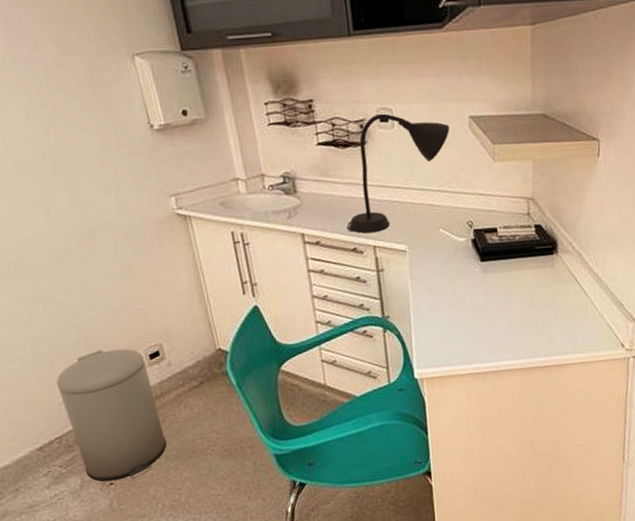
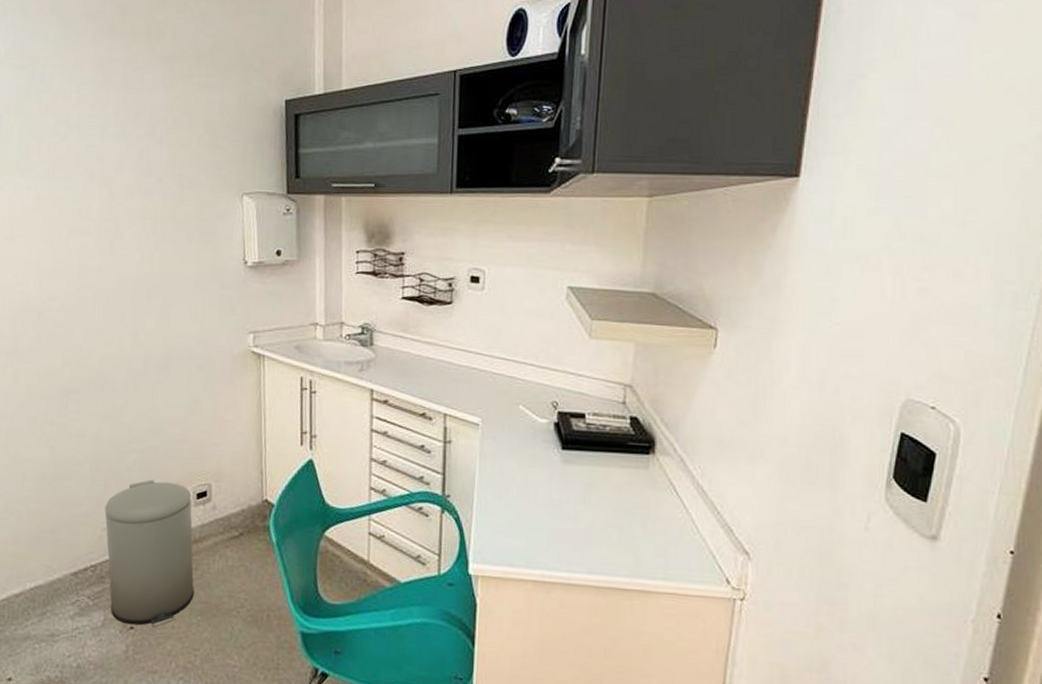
desk lamp: present [347,113,449,233] -> none [419,273,544,399]

